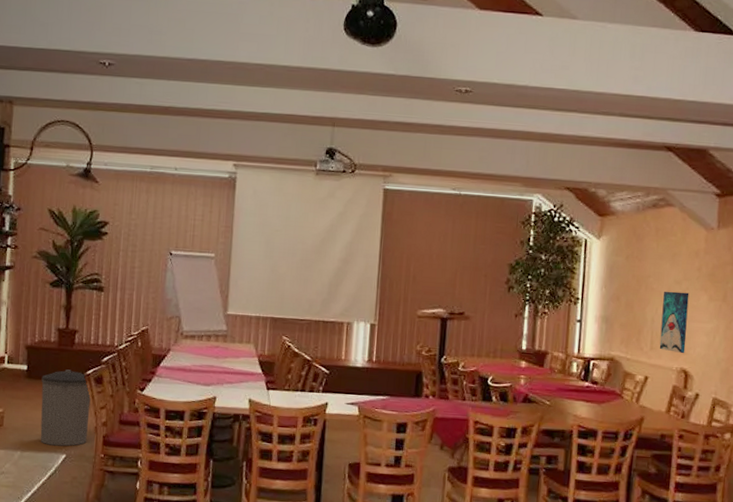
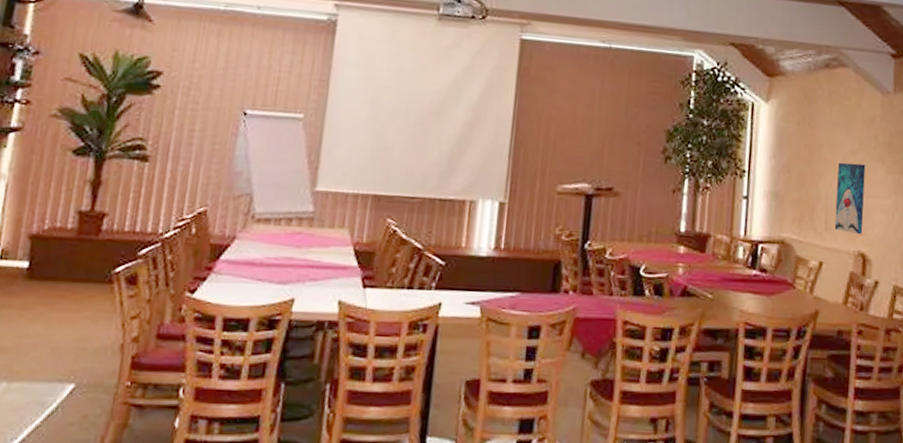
trash can: present [40,369,91,446] -> none [38,266,118,373]

